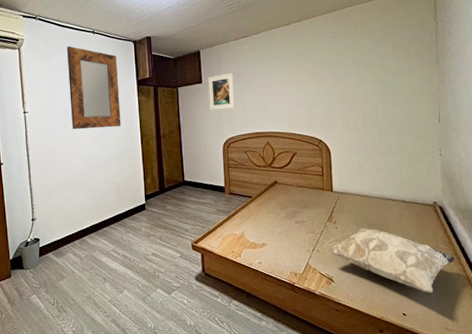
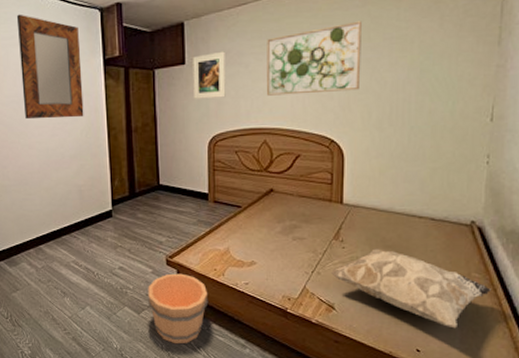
bucket: none [177,256,229,321] -> present [148,273,209,344]
wall art: none [265,48,338,106] -> present [267,21,361,96]

